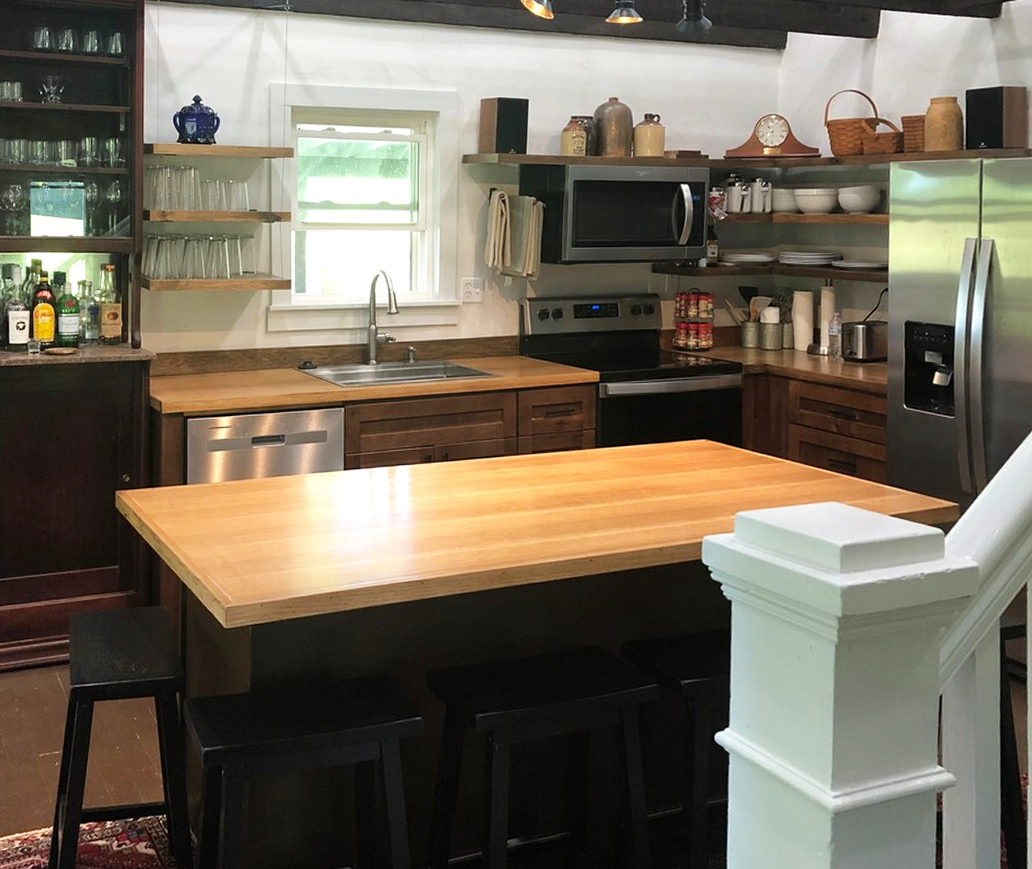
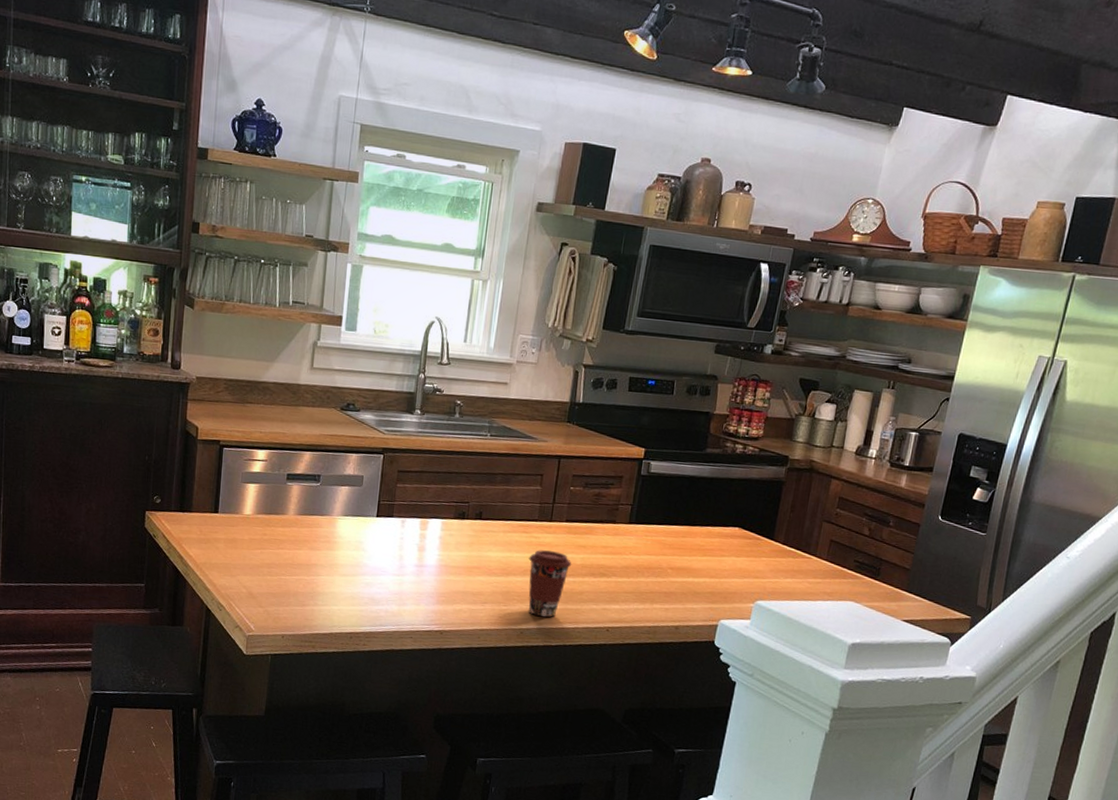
coffee cup: none [500,485,545,554] -> present [528,550,572,618]

